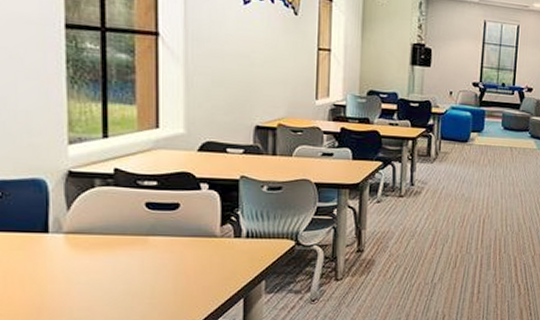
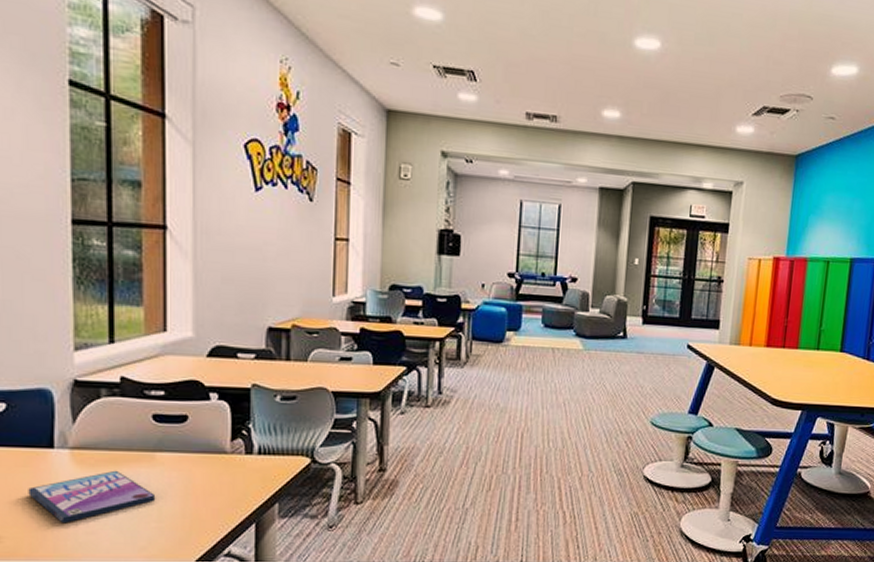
video game case: none [23,252,149,301] -> present [28,470,156,524]

